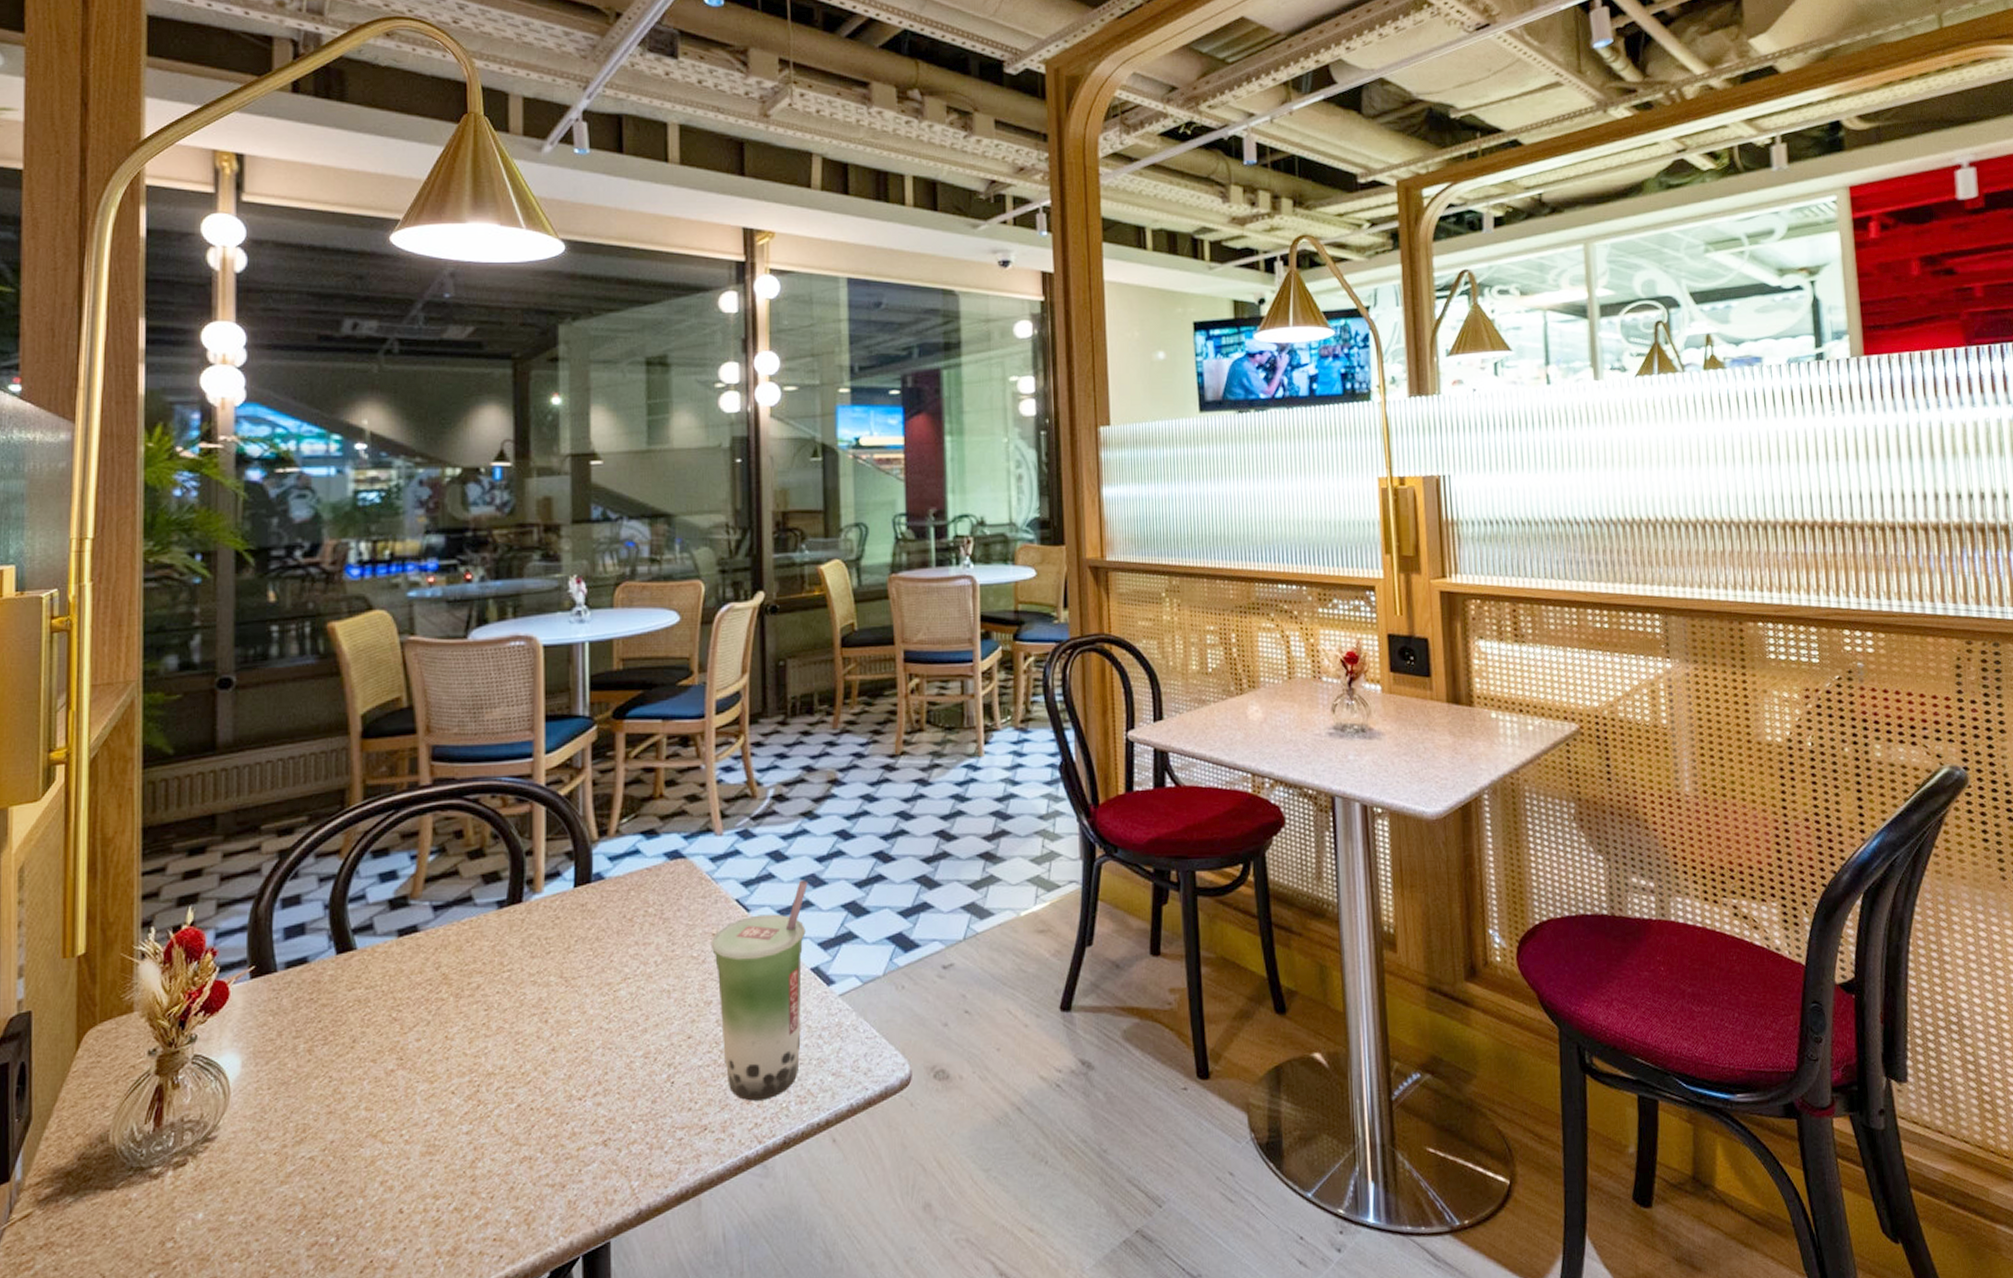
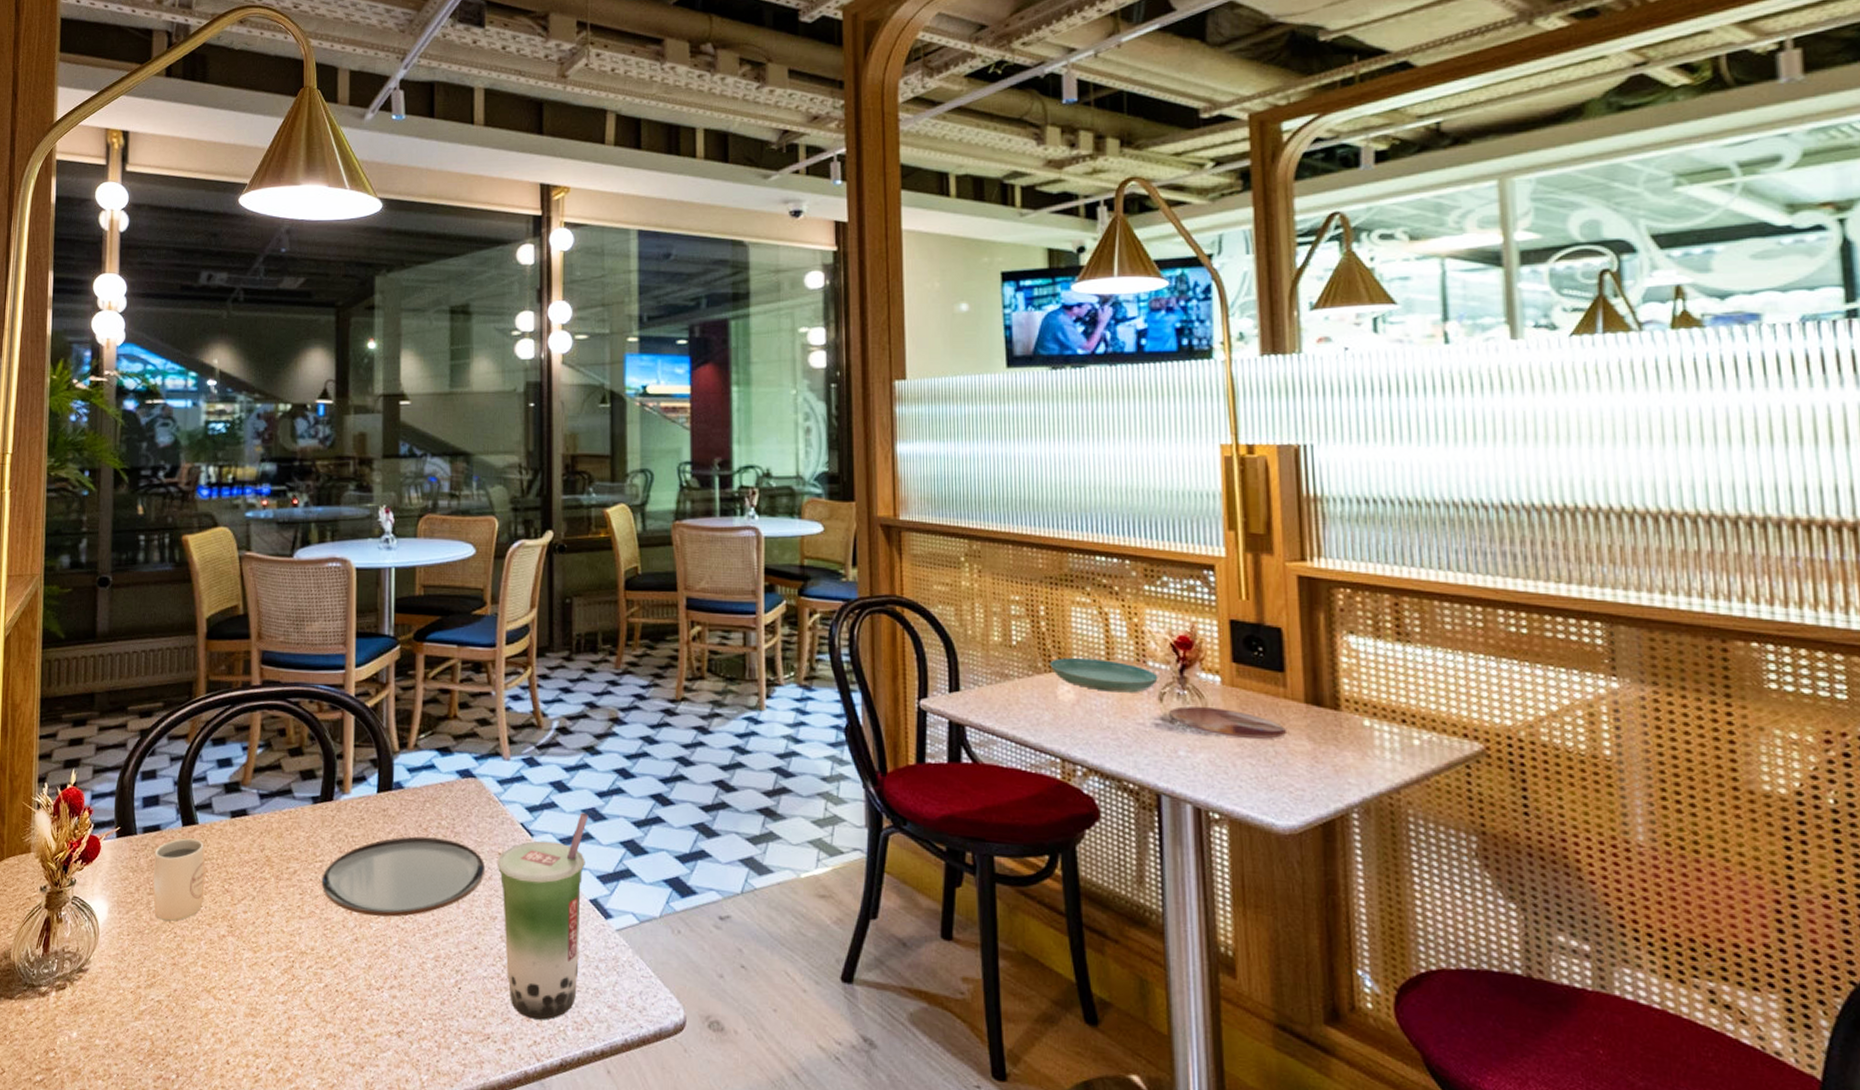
mug: none [299,966,367,1065] -> present [152,838,206,921]
plate: none [511,926,699,1022] -> present [321,836,486,917]
saucer: none [1240,678,1331,708] -> present [1049,657,1158,693]
plate: none [1340,714,1433,740] -> present [1169,706,1286,740]

